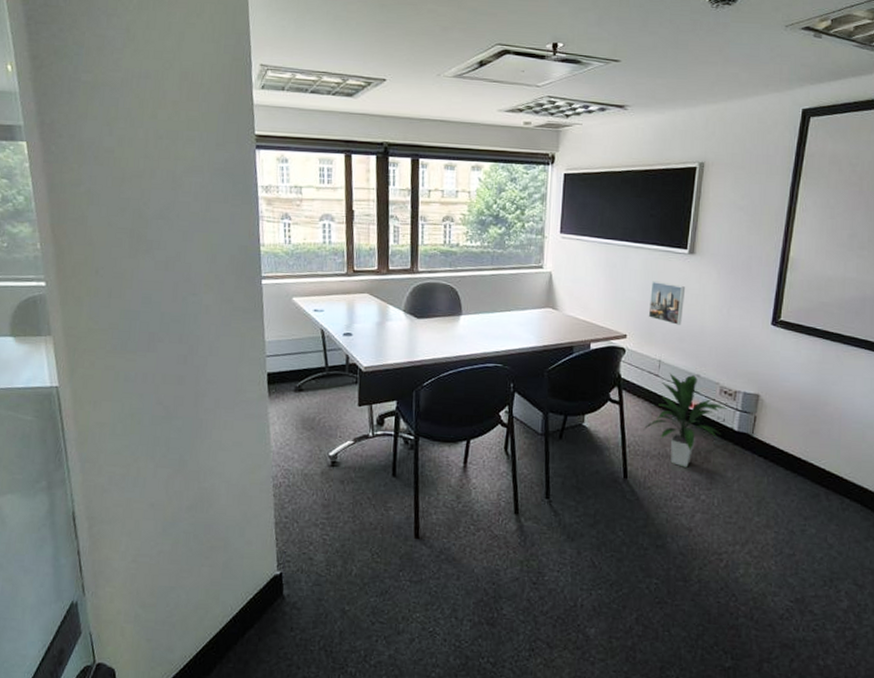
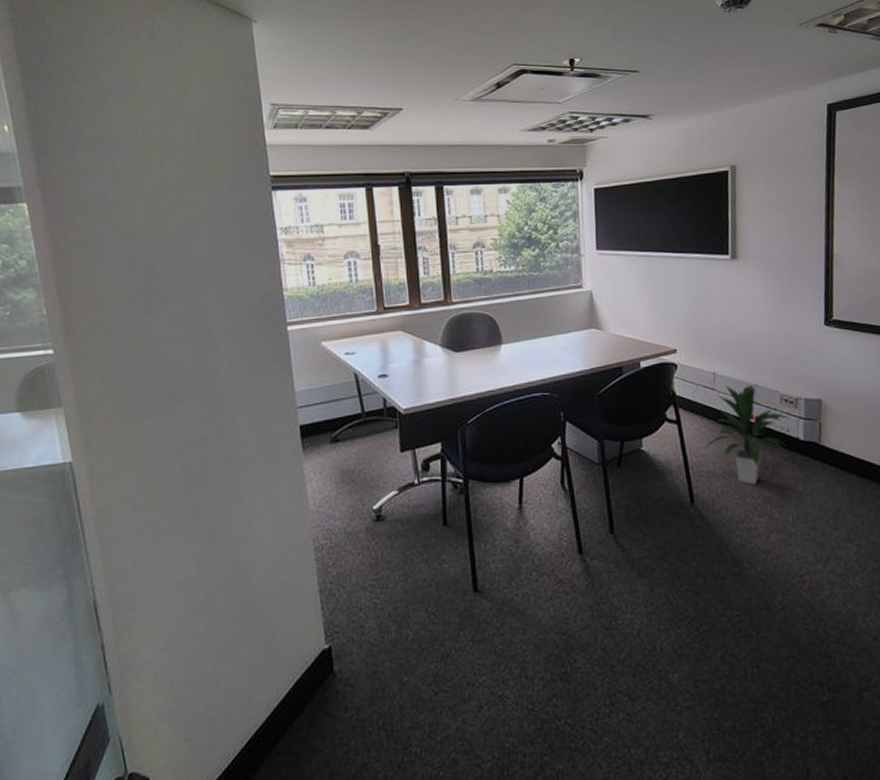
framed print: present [648,281,686,325] -> none [696,290,732,334]

